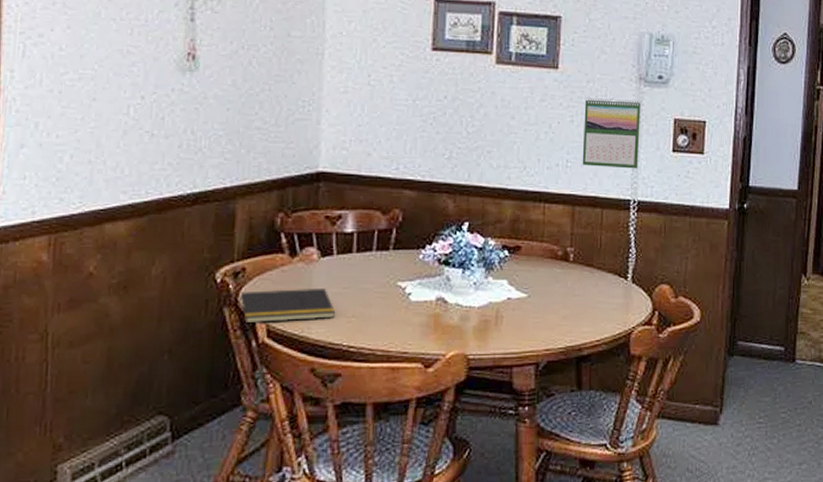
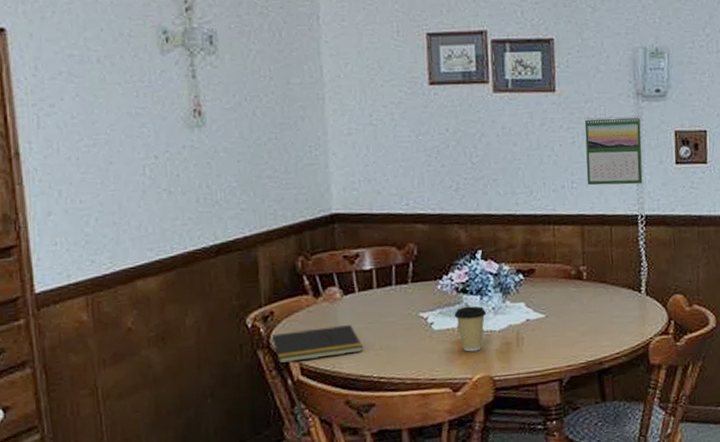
coffee cup: none [433,279,468,327] -> present [454,306,487,352]

